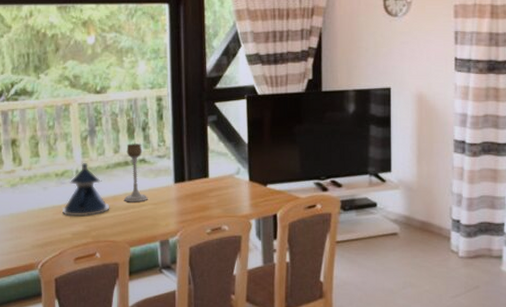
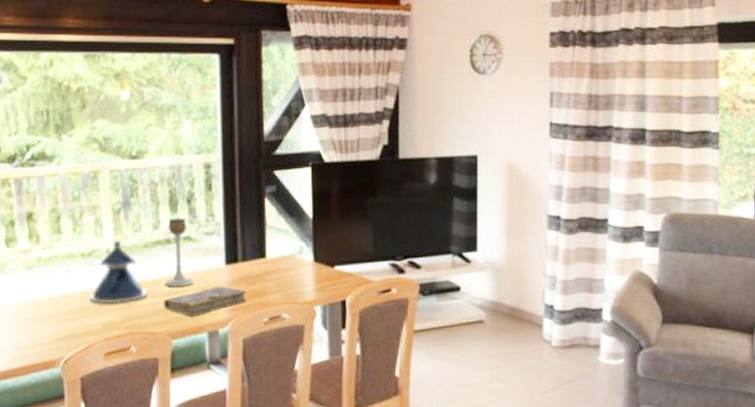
book: none [123,201,193,228] -> present [164,286,247,317]

